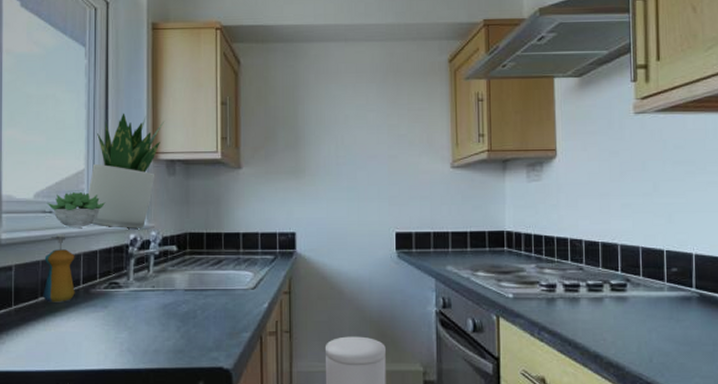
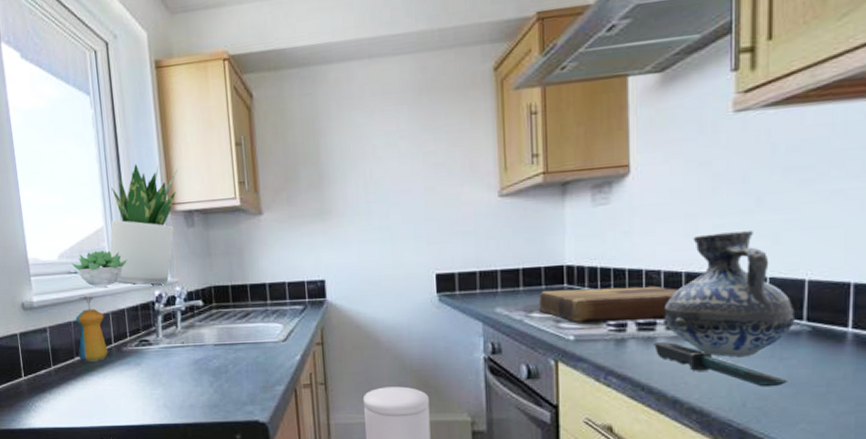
cutting board: none [484,252,597,282] -> present [539,285,679,322]
knife: none [578,303,684,345] -> present [654,342,788,387]
ceramic jug: none [585,209,687,318] -> present [664,229,796,358]

